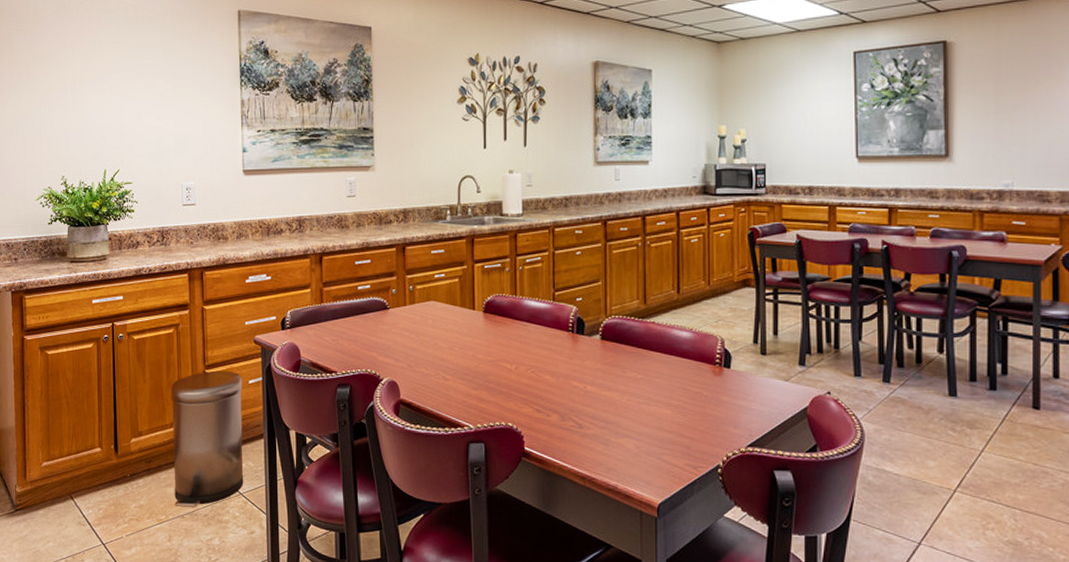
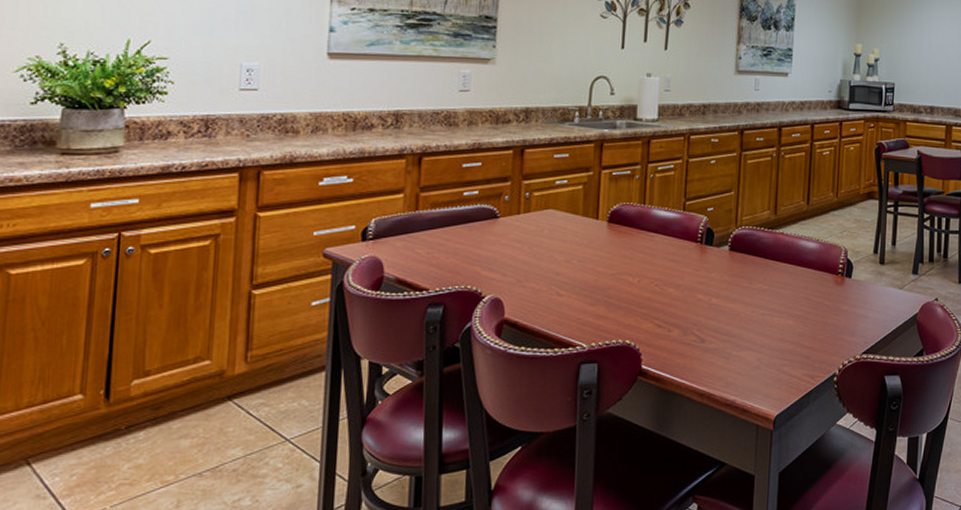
pedal bin: present [170,370,244,507] -> none [190,291,303,462]

